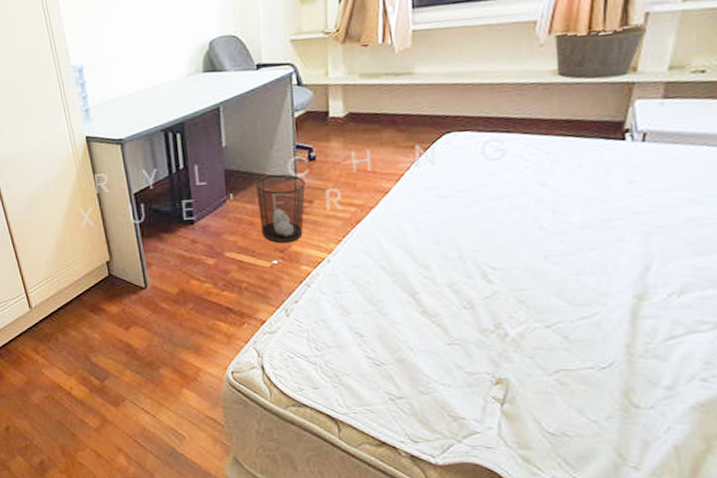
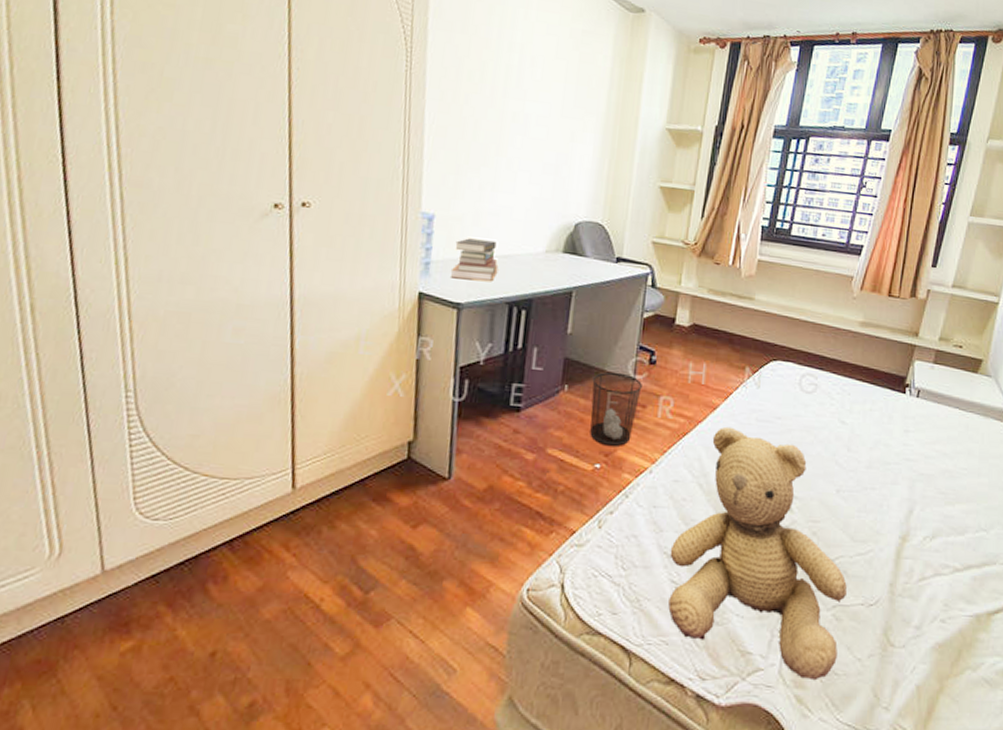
books: none [106,76,148,119] -> present [450,238,499,281]
teddy bear: none [361,208,570,442] -> present [668,426,847,681]
basket: present [554,23,646,79] -> none [863,290,927,338]

